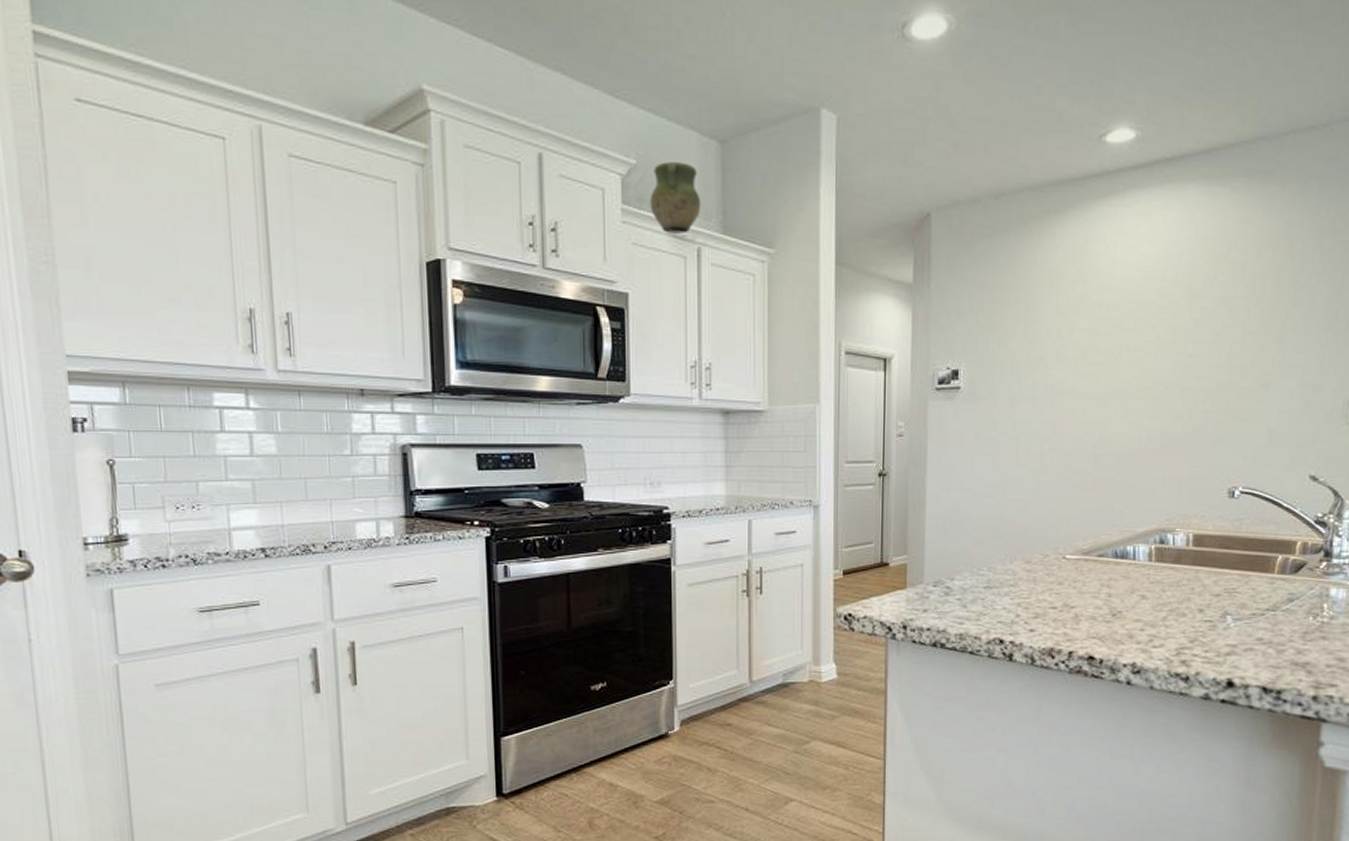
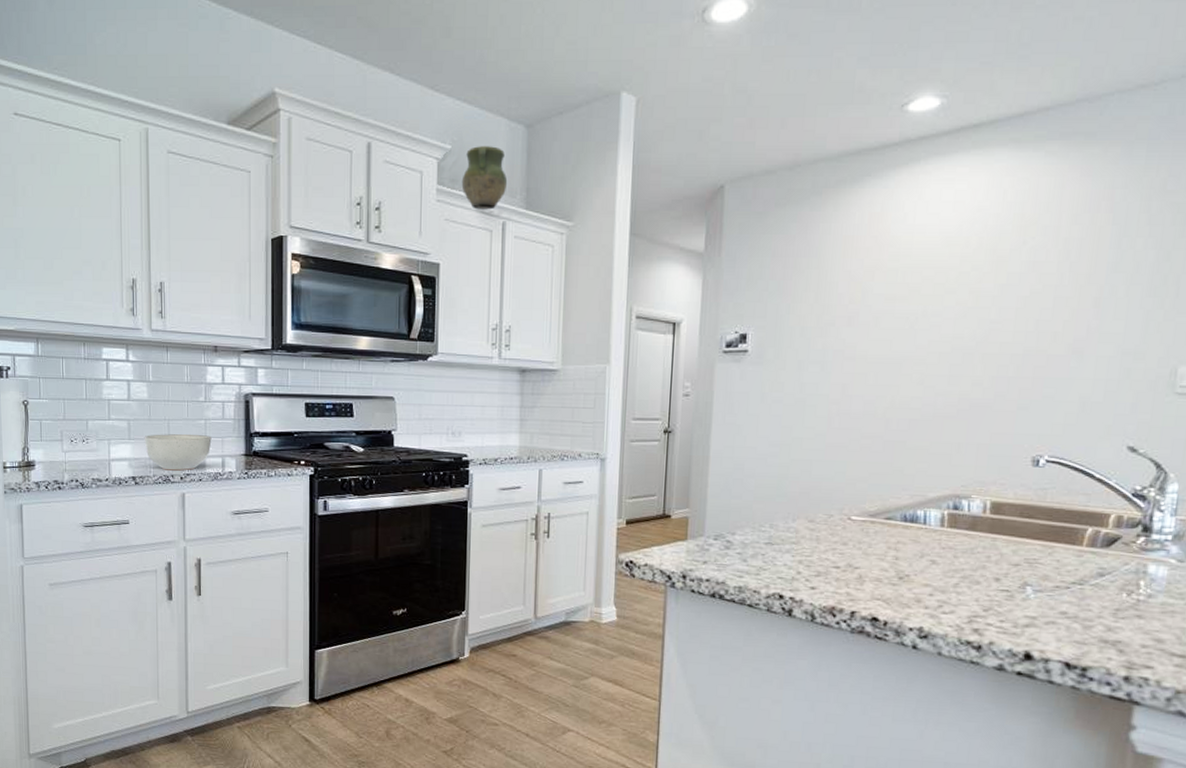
bowl: none [274,495,362,539] -> present [144,434,212,471]

